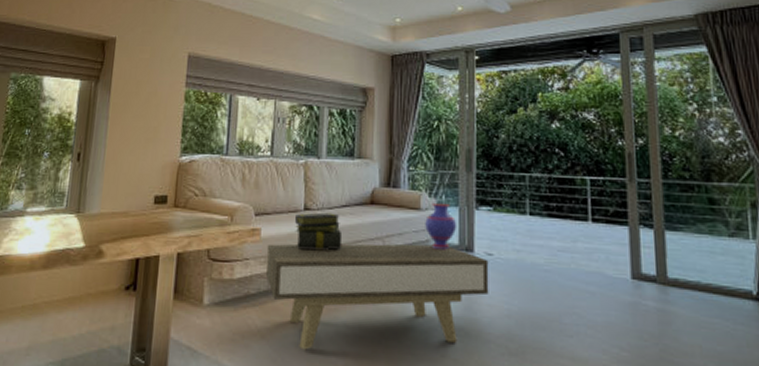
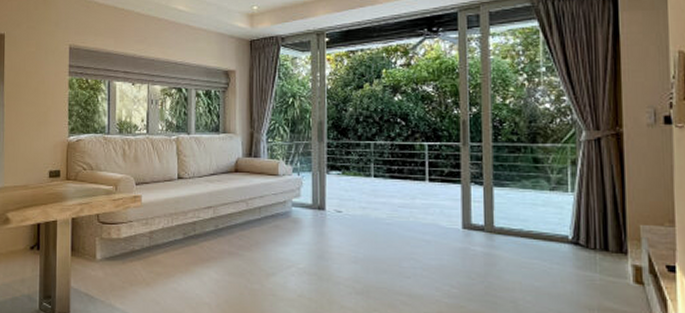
coffee table: present [265,243,489,350] -> none [147,204,338,294]
stack of books: present [295,212,343,251] -> none [171,180,212,213]
vase: present [425,202,457,250] -> none [283,169,311,209]

